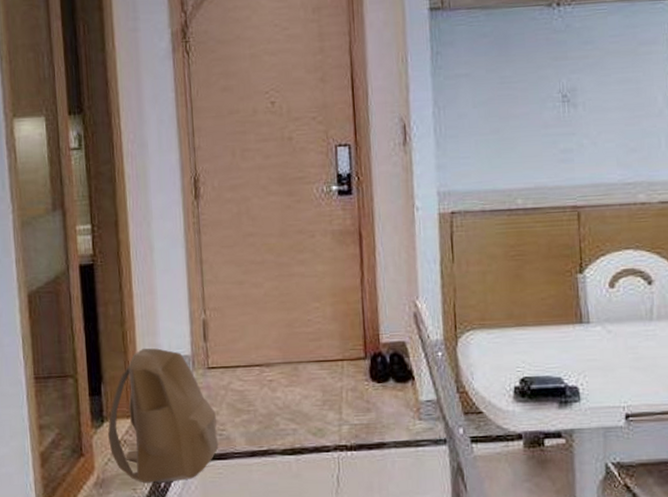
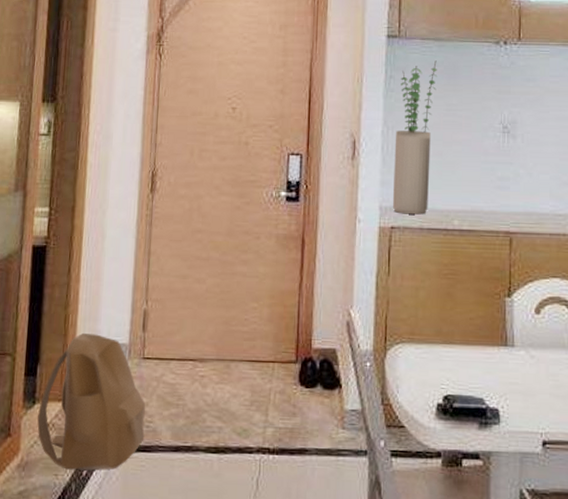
vase: none [447,31,489,198] -> present [392,60,438,215]

